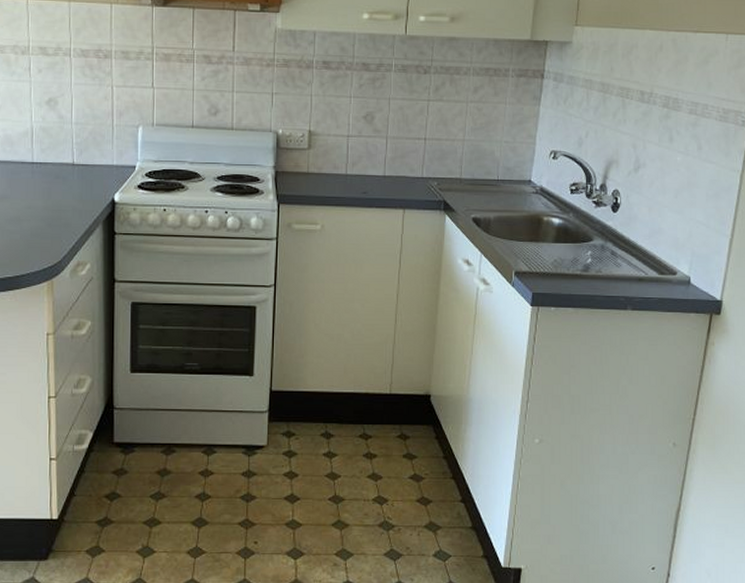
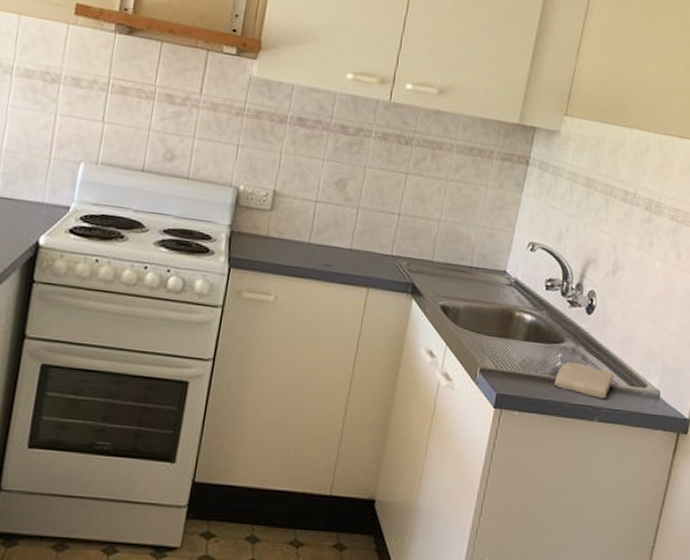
washcloth: none [586,257,644,289] -> present [554,361,614,399]

